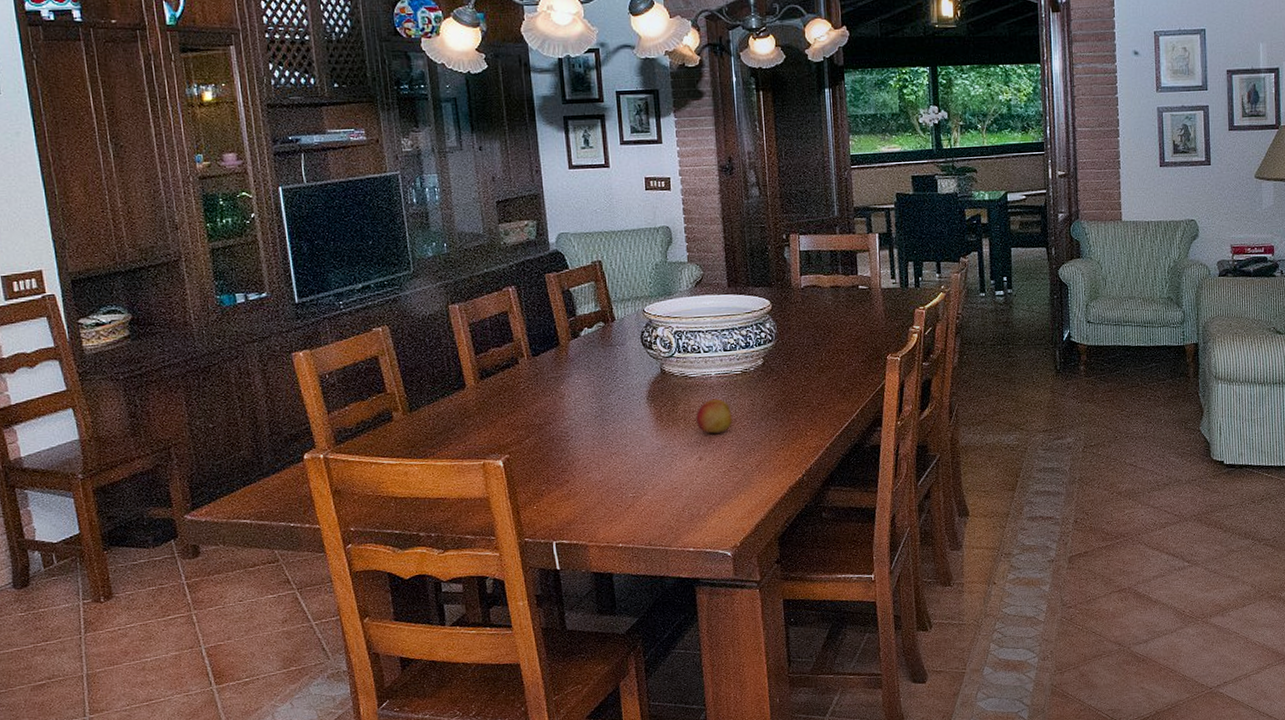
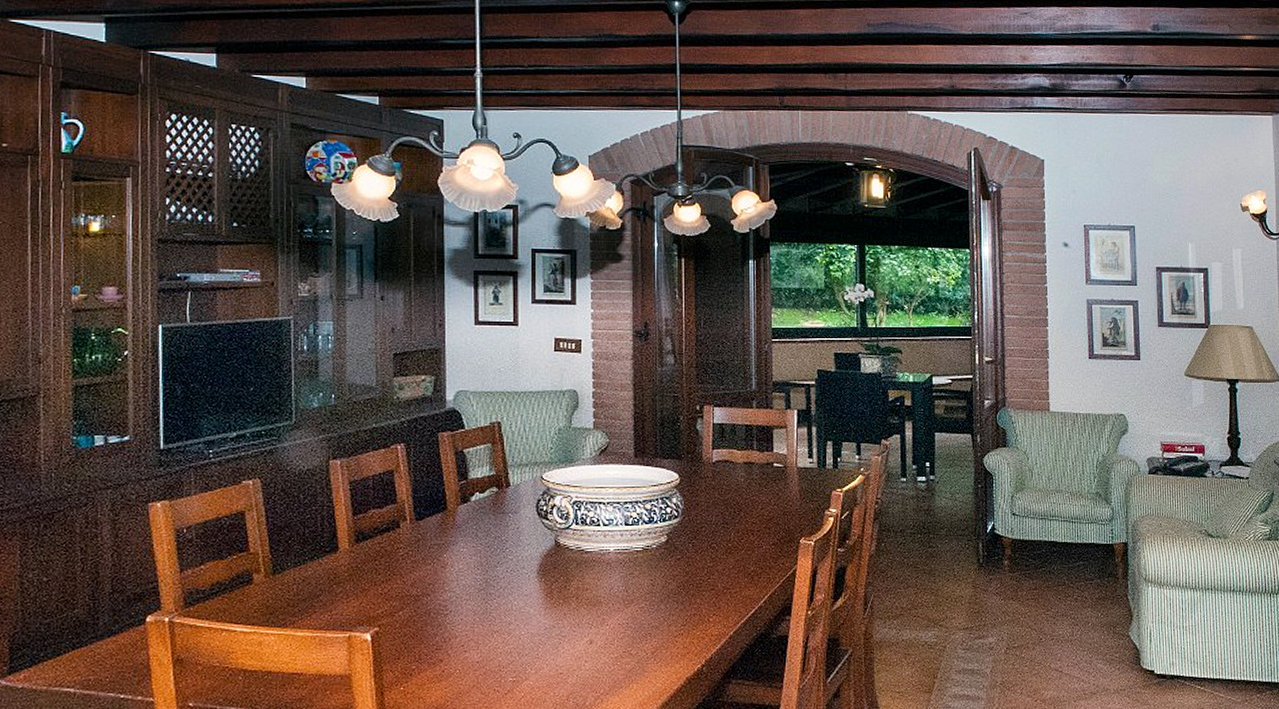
fruit: present [695,398,733,434] -> none [589,576,630,615]

